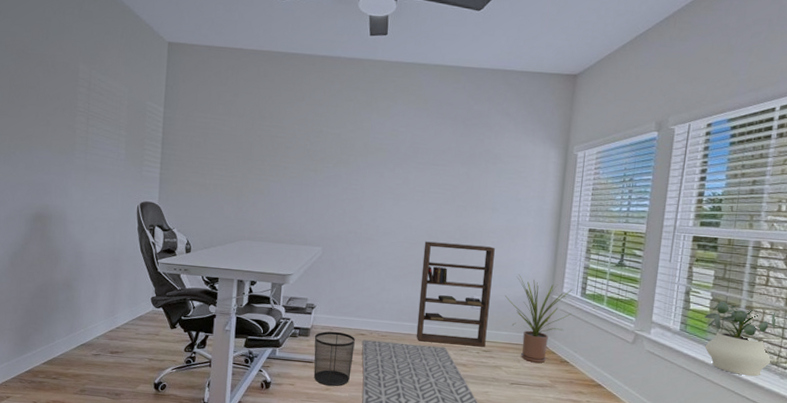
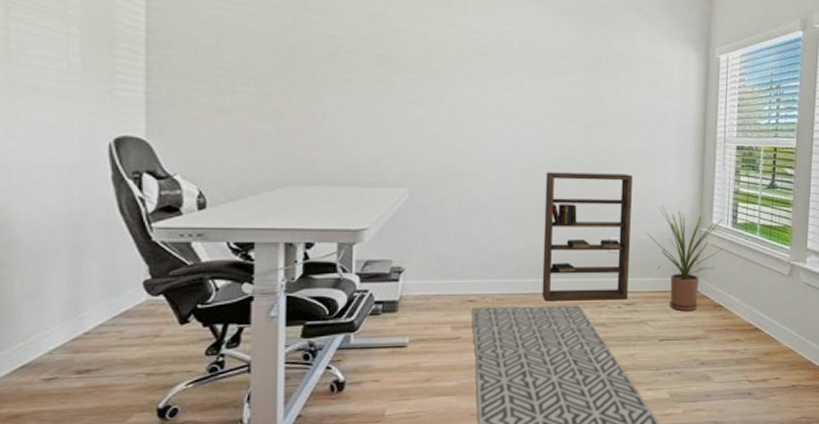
waste bin: present [313,331,355,387] -> none [404,300,462,376]

